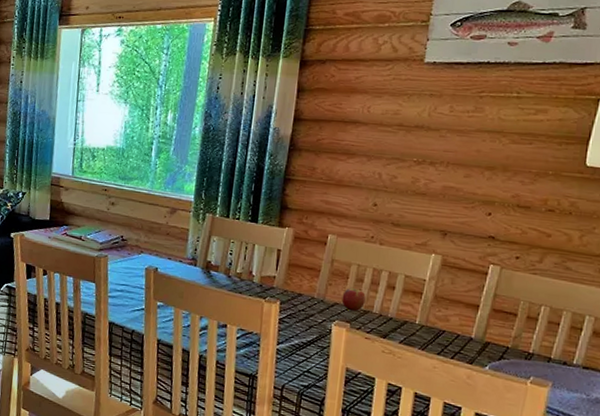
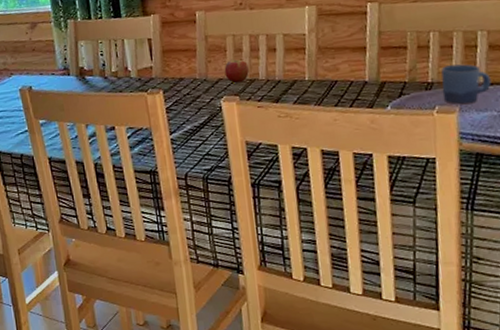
mug: none [539,341,588,384] -> present [441,64,492,106]

